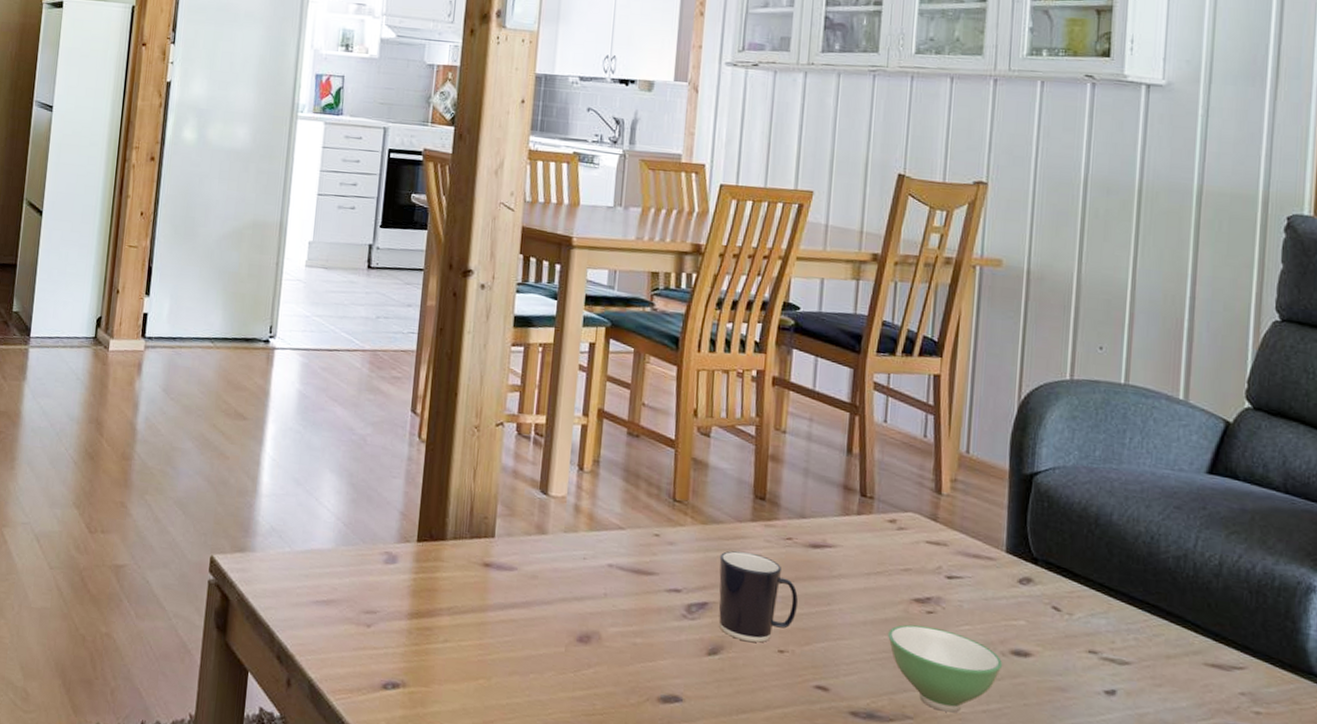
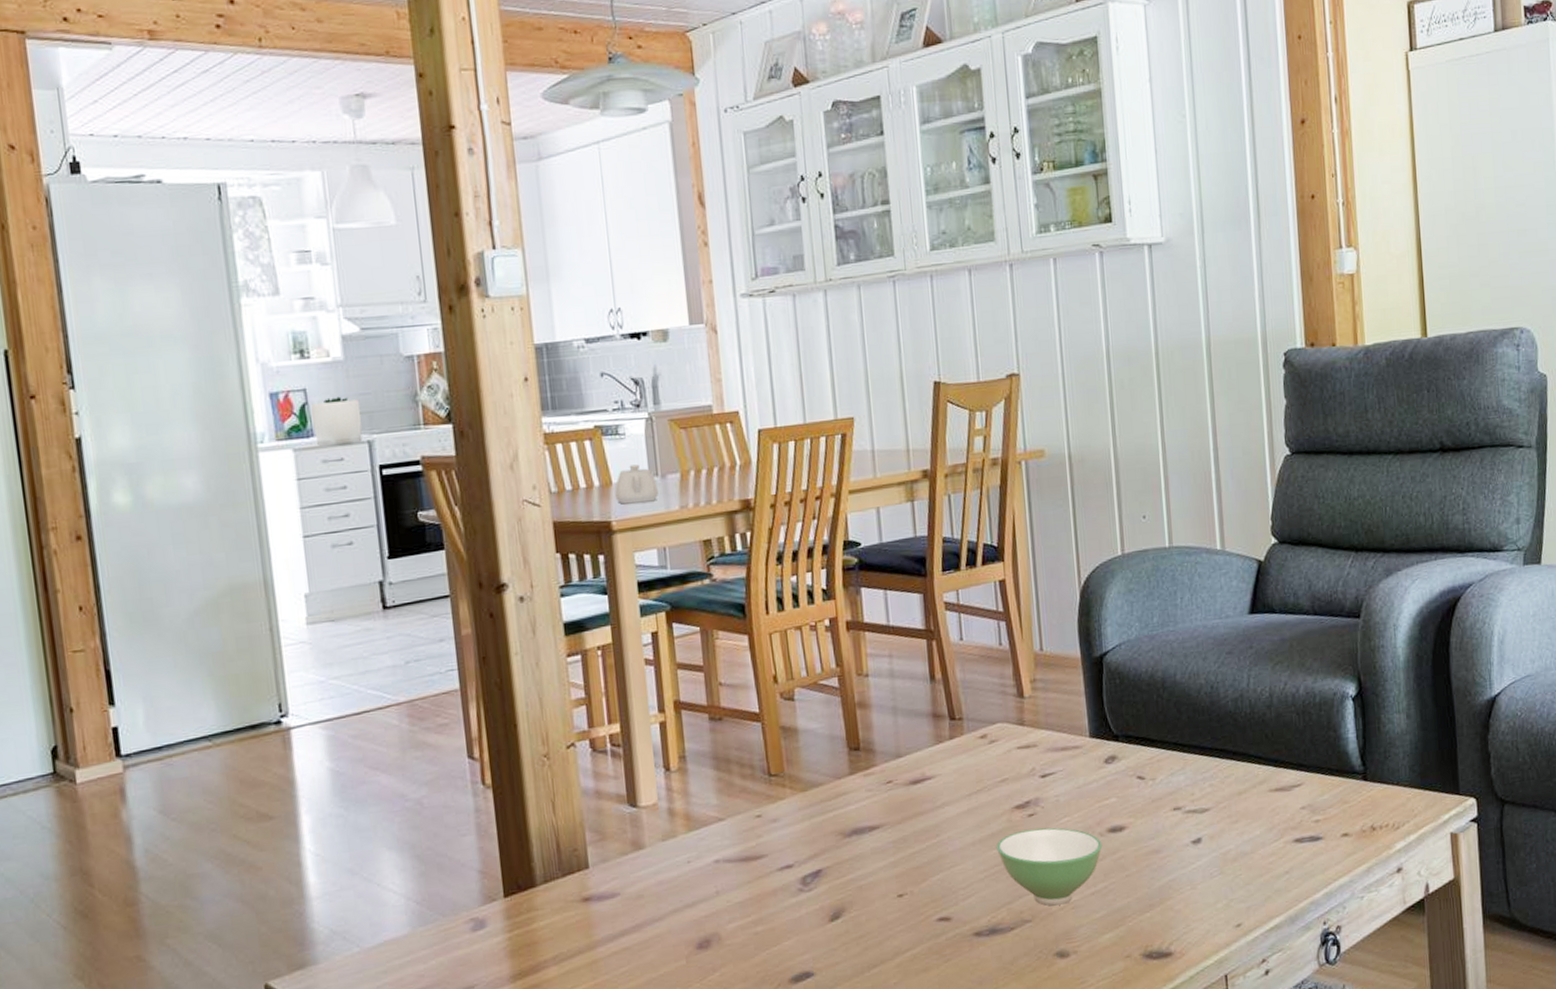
planter: none [343,86,384,127] -> present [311,396,363,446]
teapot: none [580,192,619,228] -> present [615,464,658,505]
mug: present [718,550,798,643] -> none [825,806,909,897]

